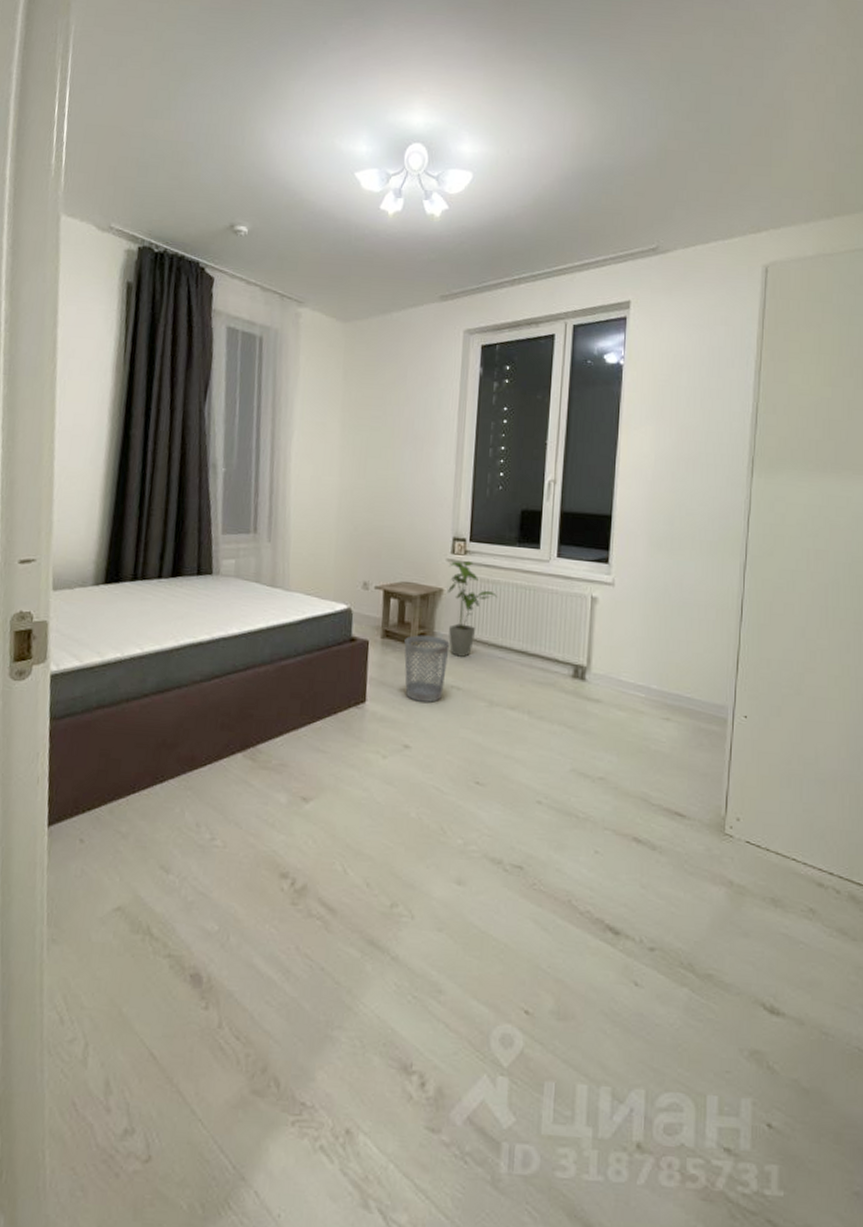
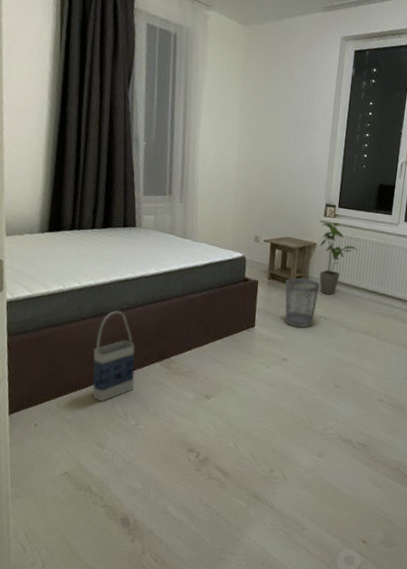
bag: none [154,684,211,808] -> present [92,311,136,402]

